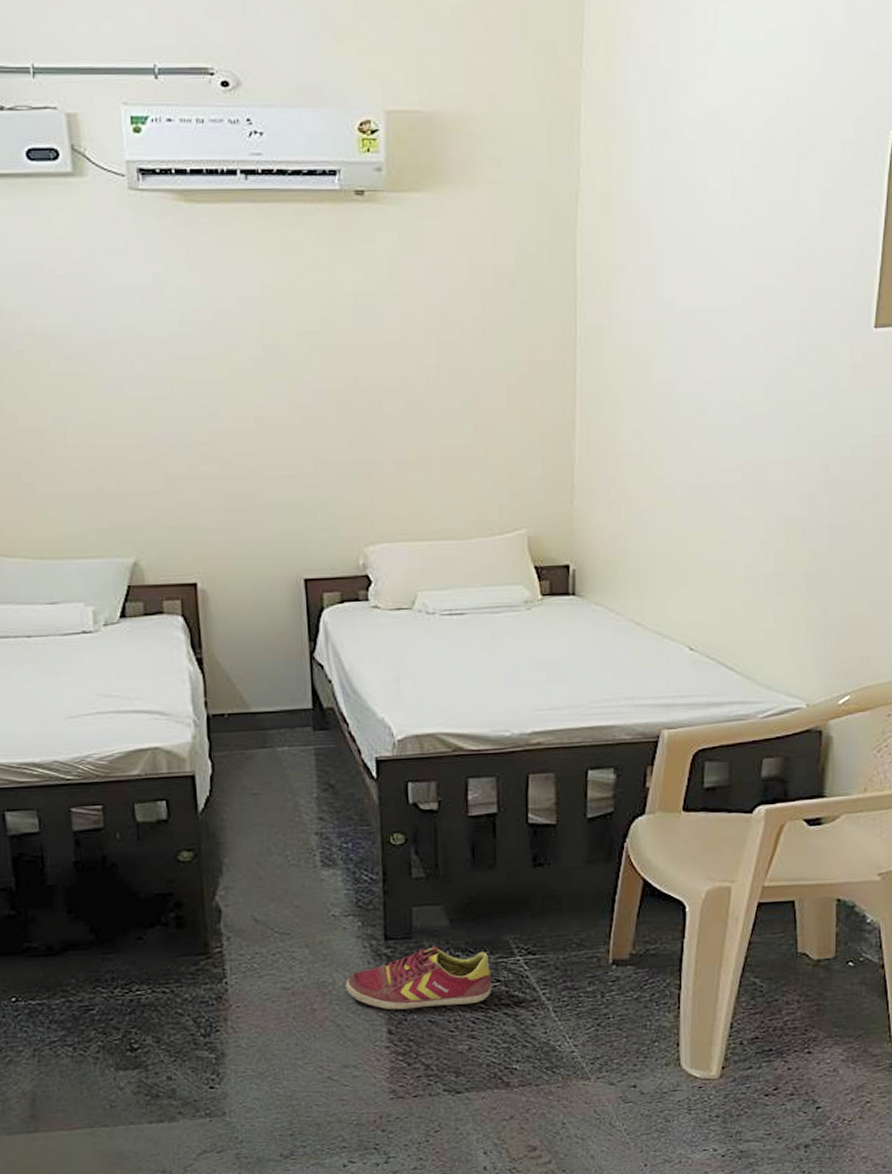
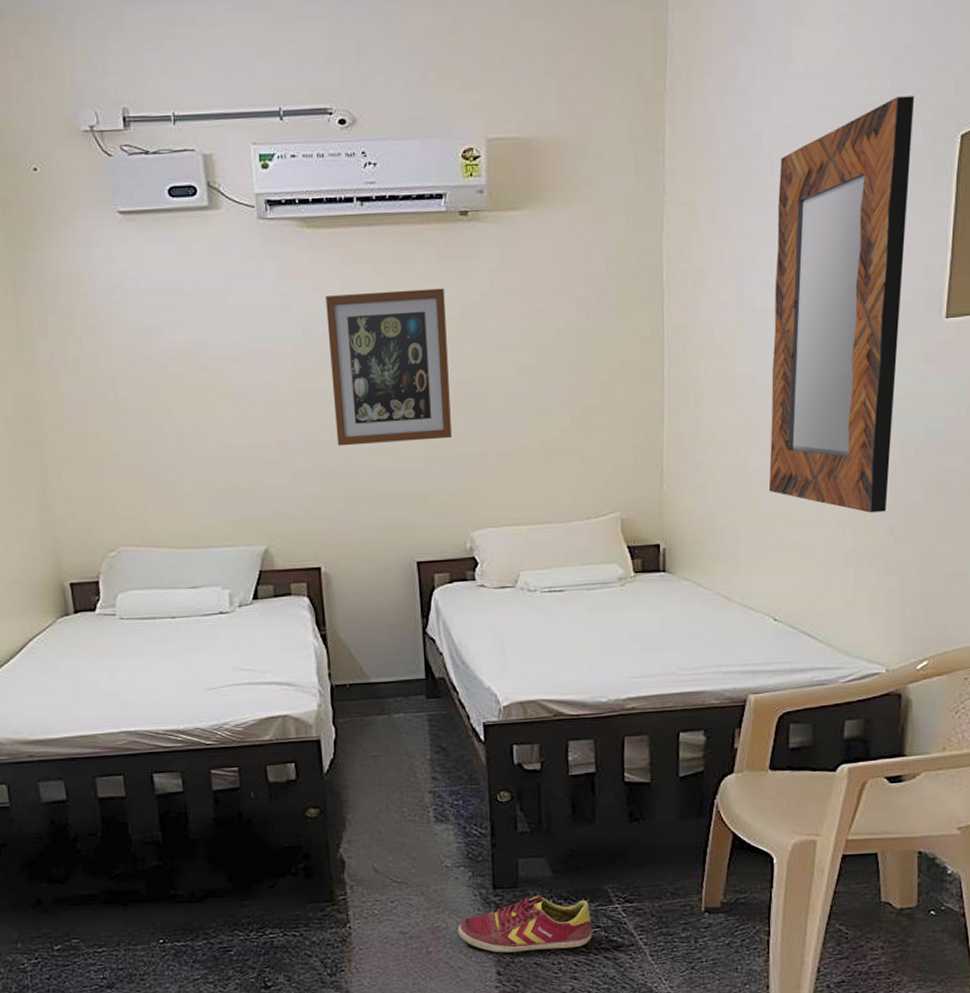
wall art: none [204,275,344,449] -> present [325,288,452,446]
home mirror: none [686,86,846,536] -> present [768,96,915,513]

